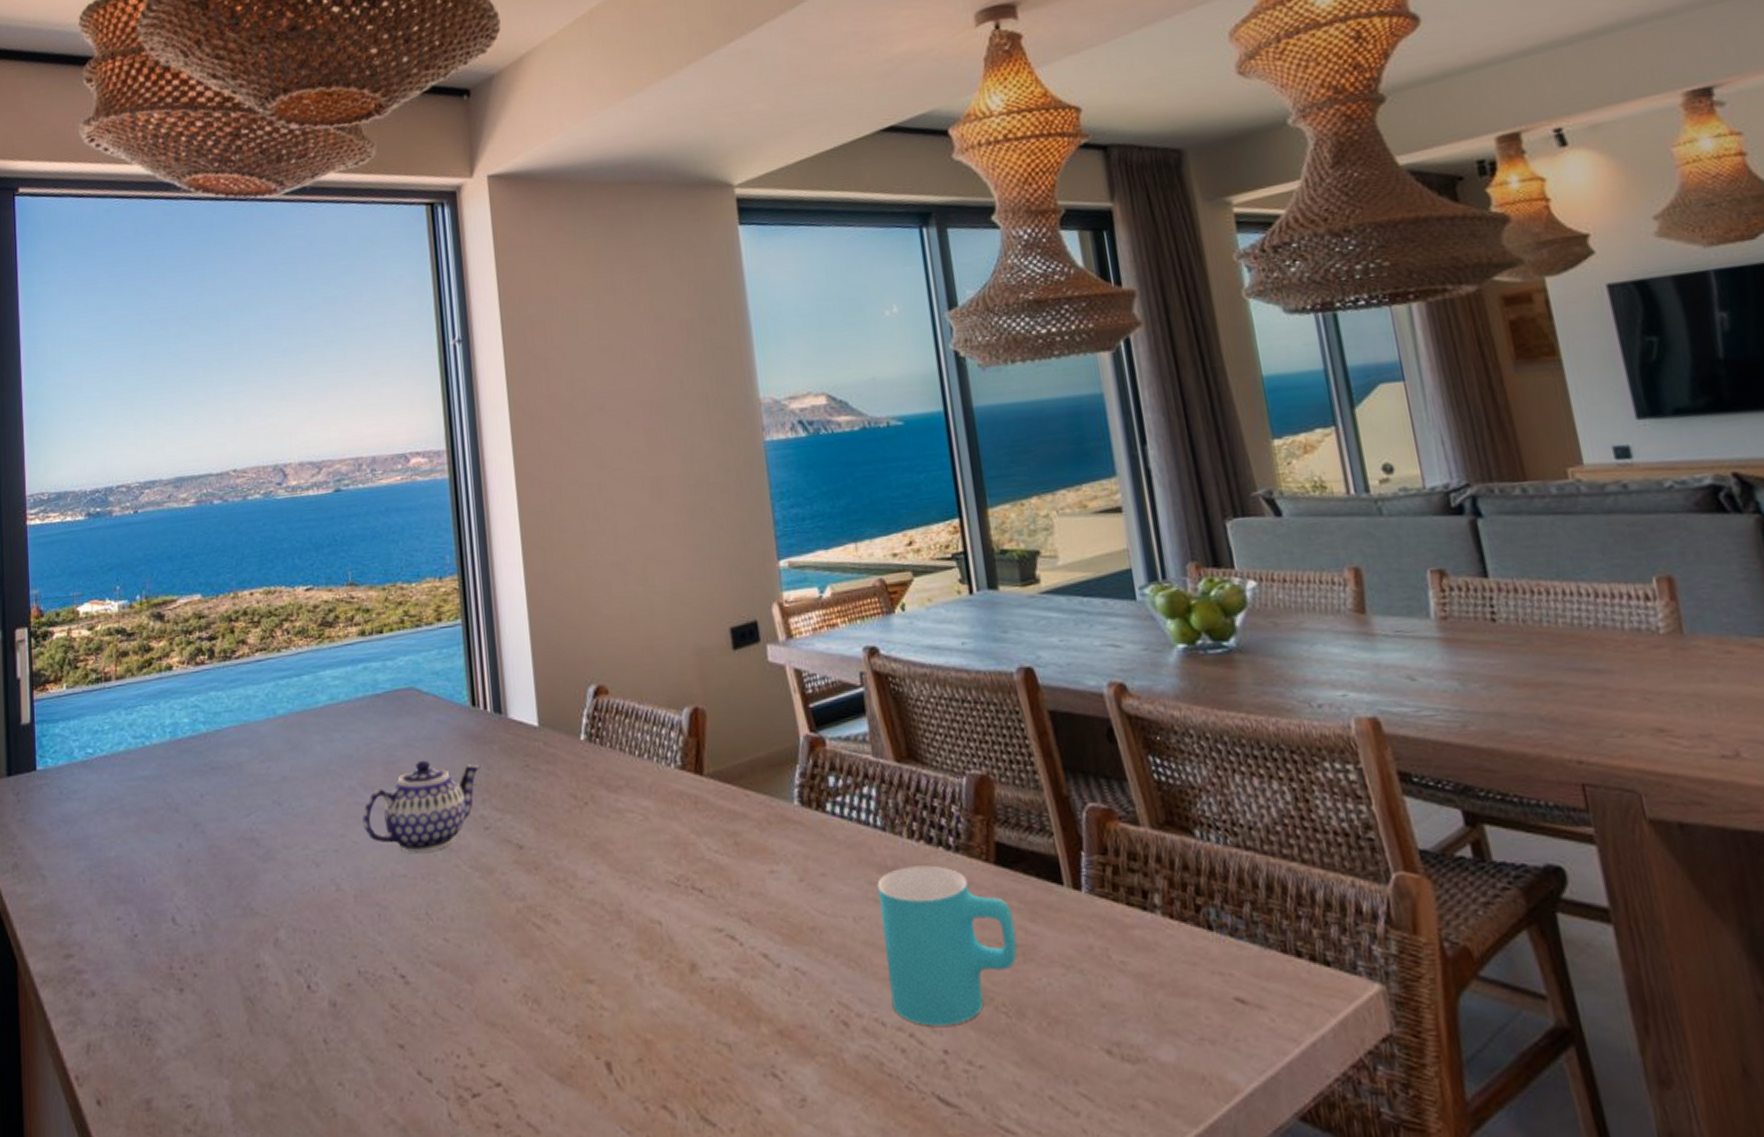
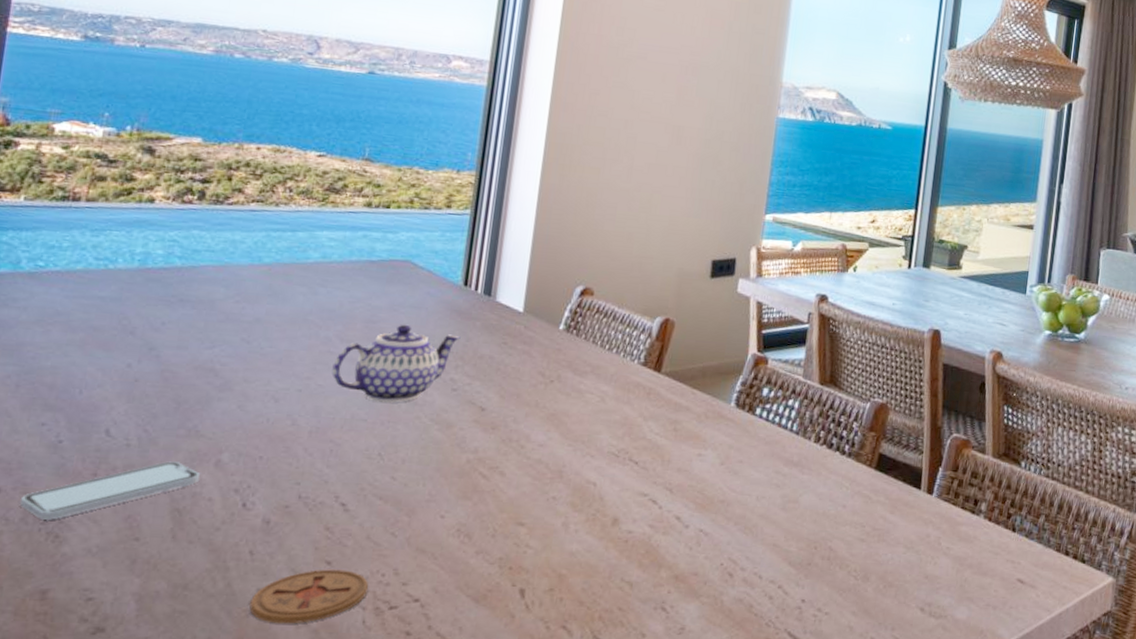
smartphone: none [113,945,264,1022] -> present [20,461,201,520]
coaster: none [334,1053,447,1123] -> present [249,569,369,624]
cup: present [877,865,1017,1026] -> none [770,463,879,582]

